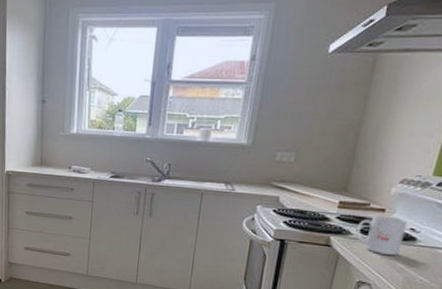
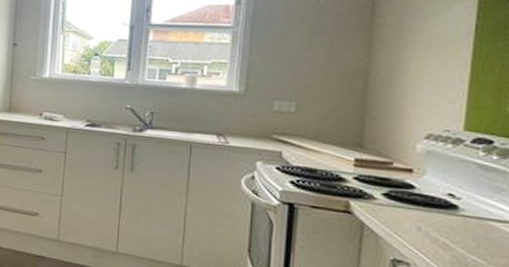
mug: present [356,215,408,255] -> none [381,176,444,227]

